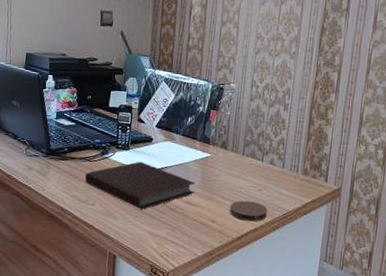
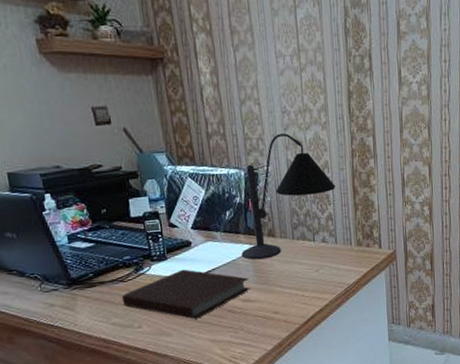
desk lamp: none [193,56,293,169] -> present [241,133,336,260]
coaster: present [229,200,268,222] -> none [290,283,330,305]

